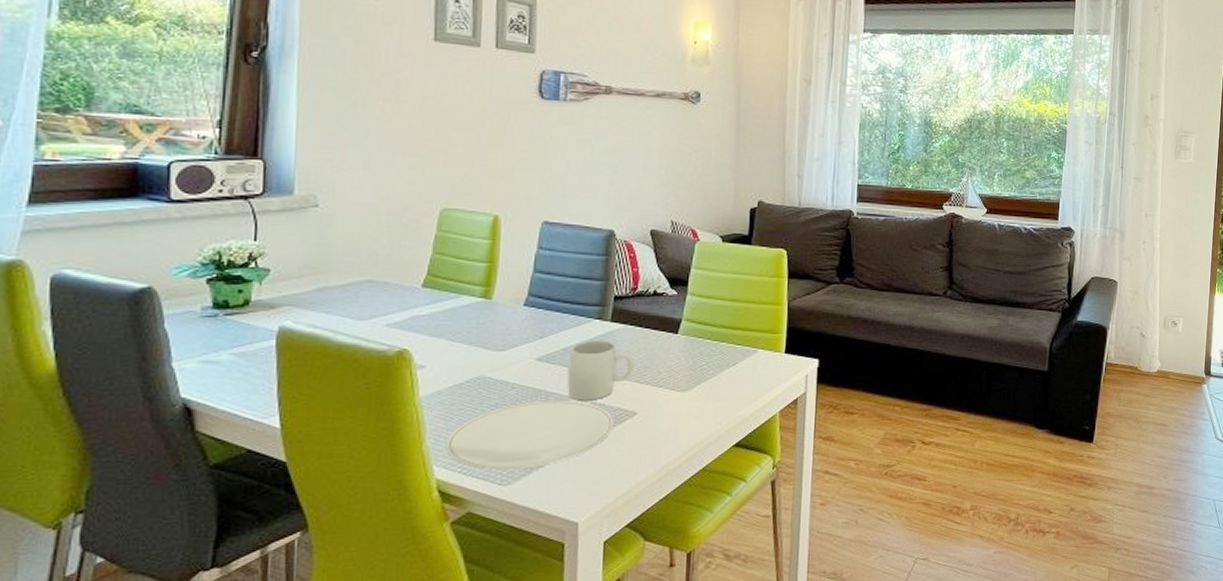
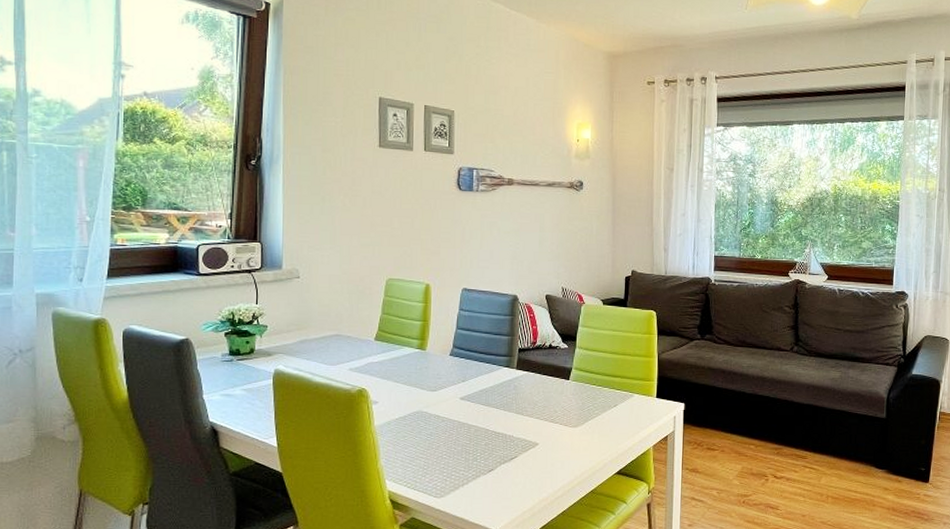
plate: present [446,400,614,471] -> none [395,431,520,486]
mug: present [567,340,634,401] -> none [484,384,535,433]

